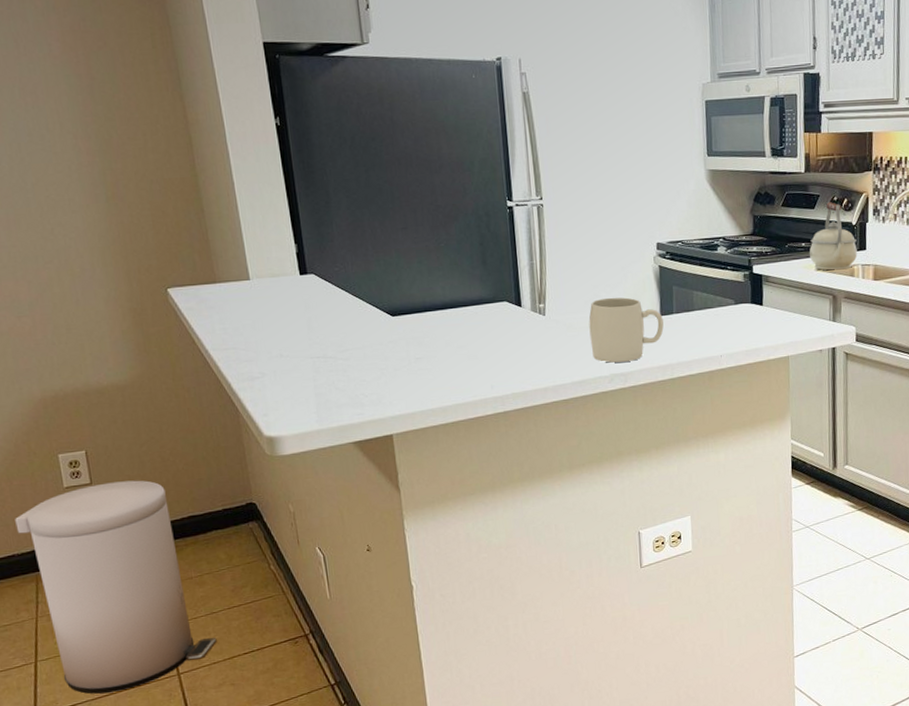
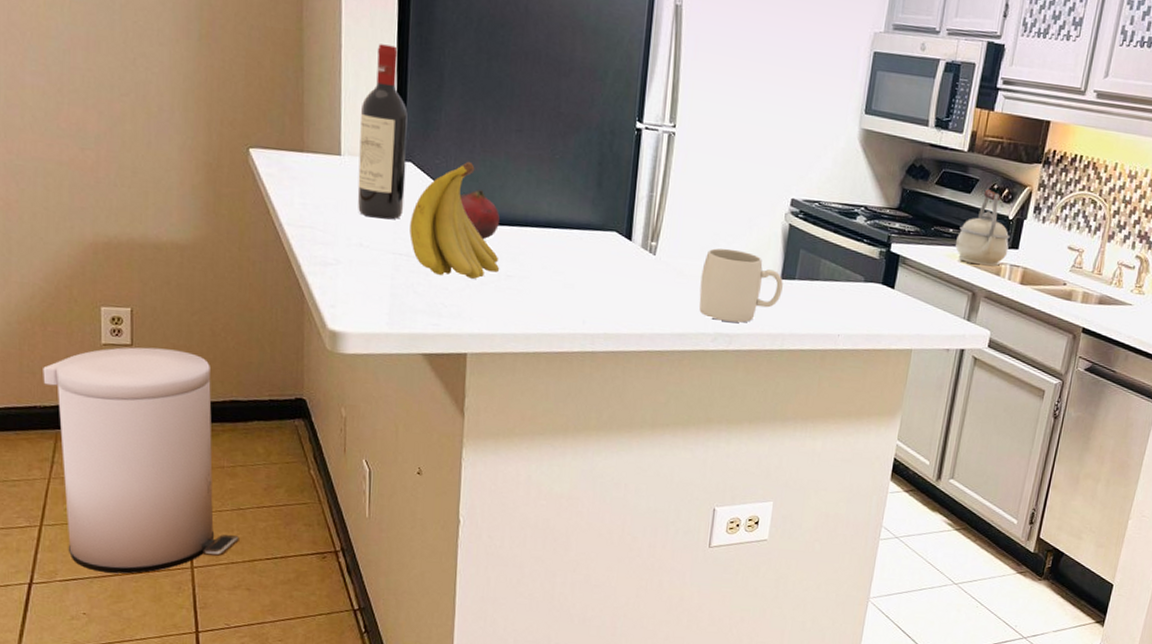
wine bottle: none [261,174,314,330] -> present [357,44,409,220]
banana: none [321,263,409,369] -> present [409,161,500,279]
fruit: none [362,287,401,331] -> present [460,189,500,240]

